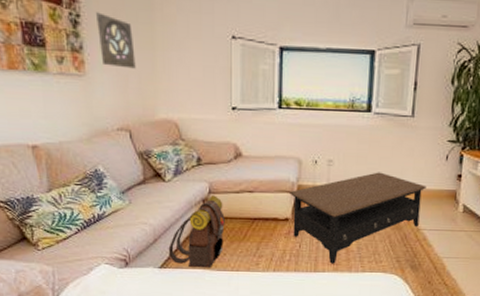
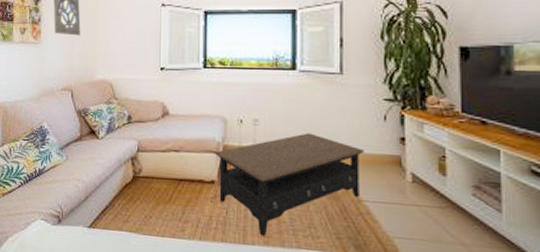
backpack: present [168,195,225,268] -> none [97,153,152,232]

